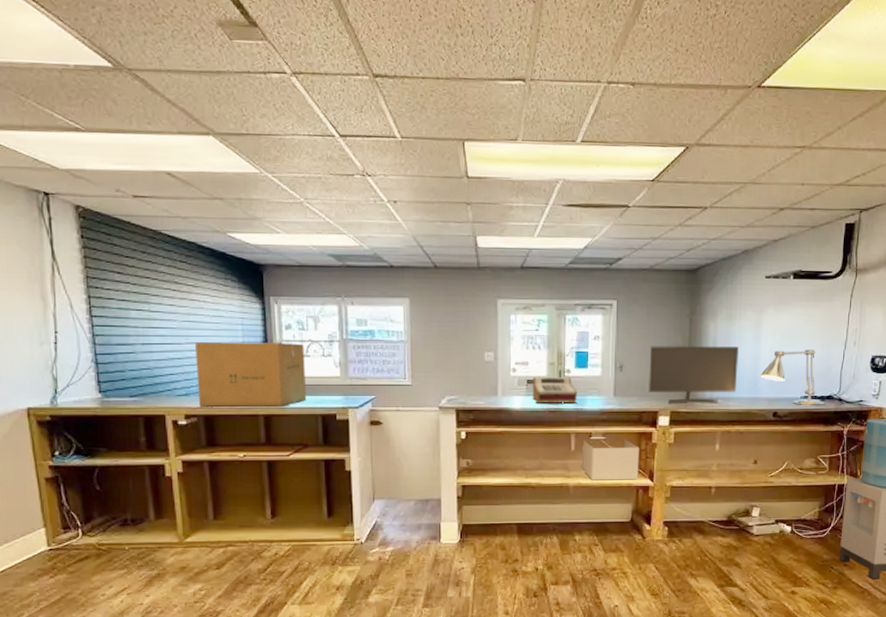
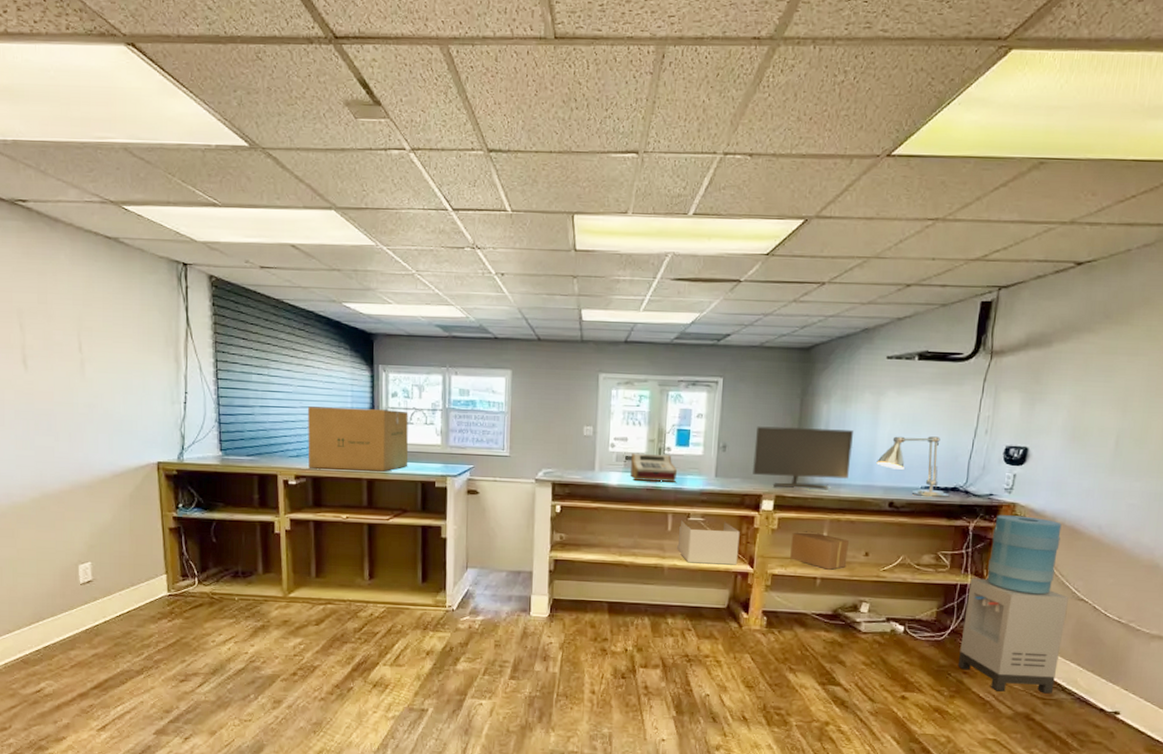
cardboard box: none [687,443,739,479] -> present [790,531,849,570]

